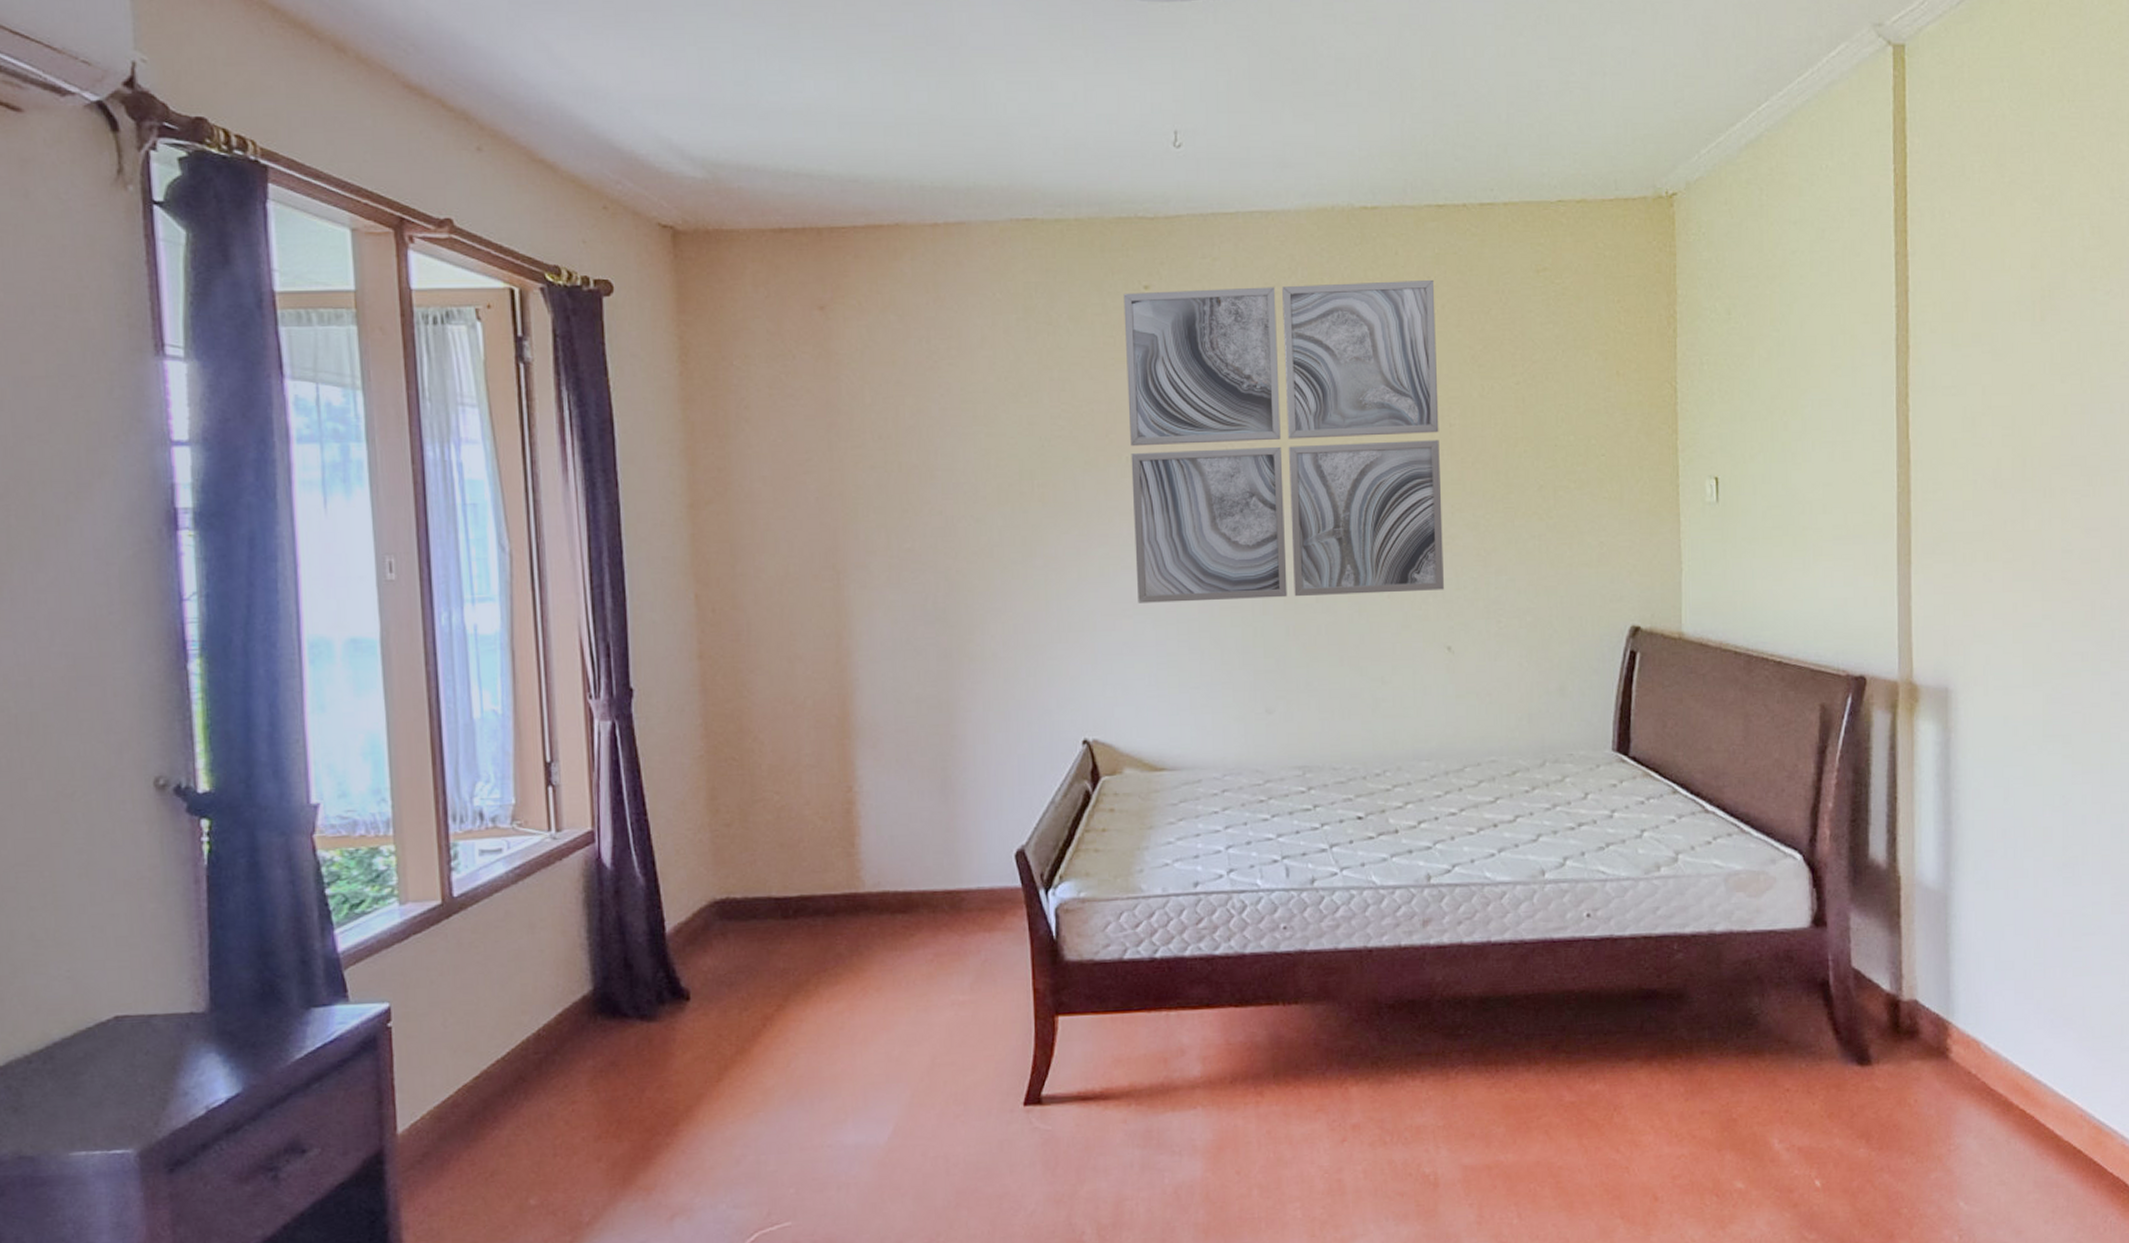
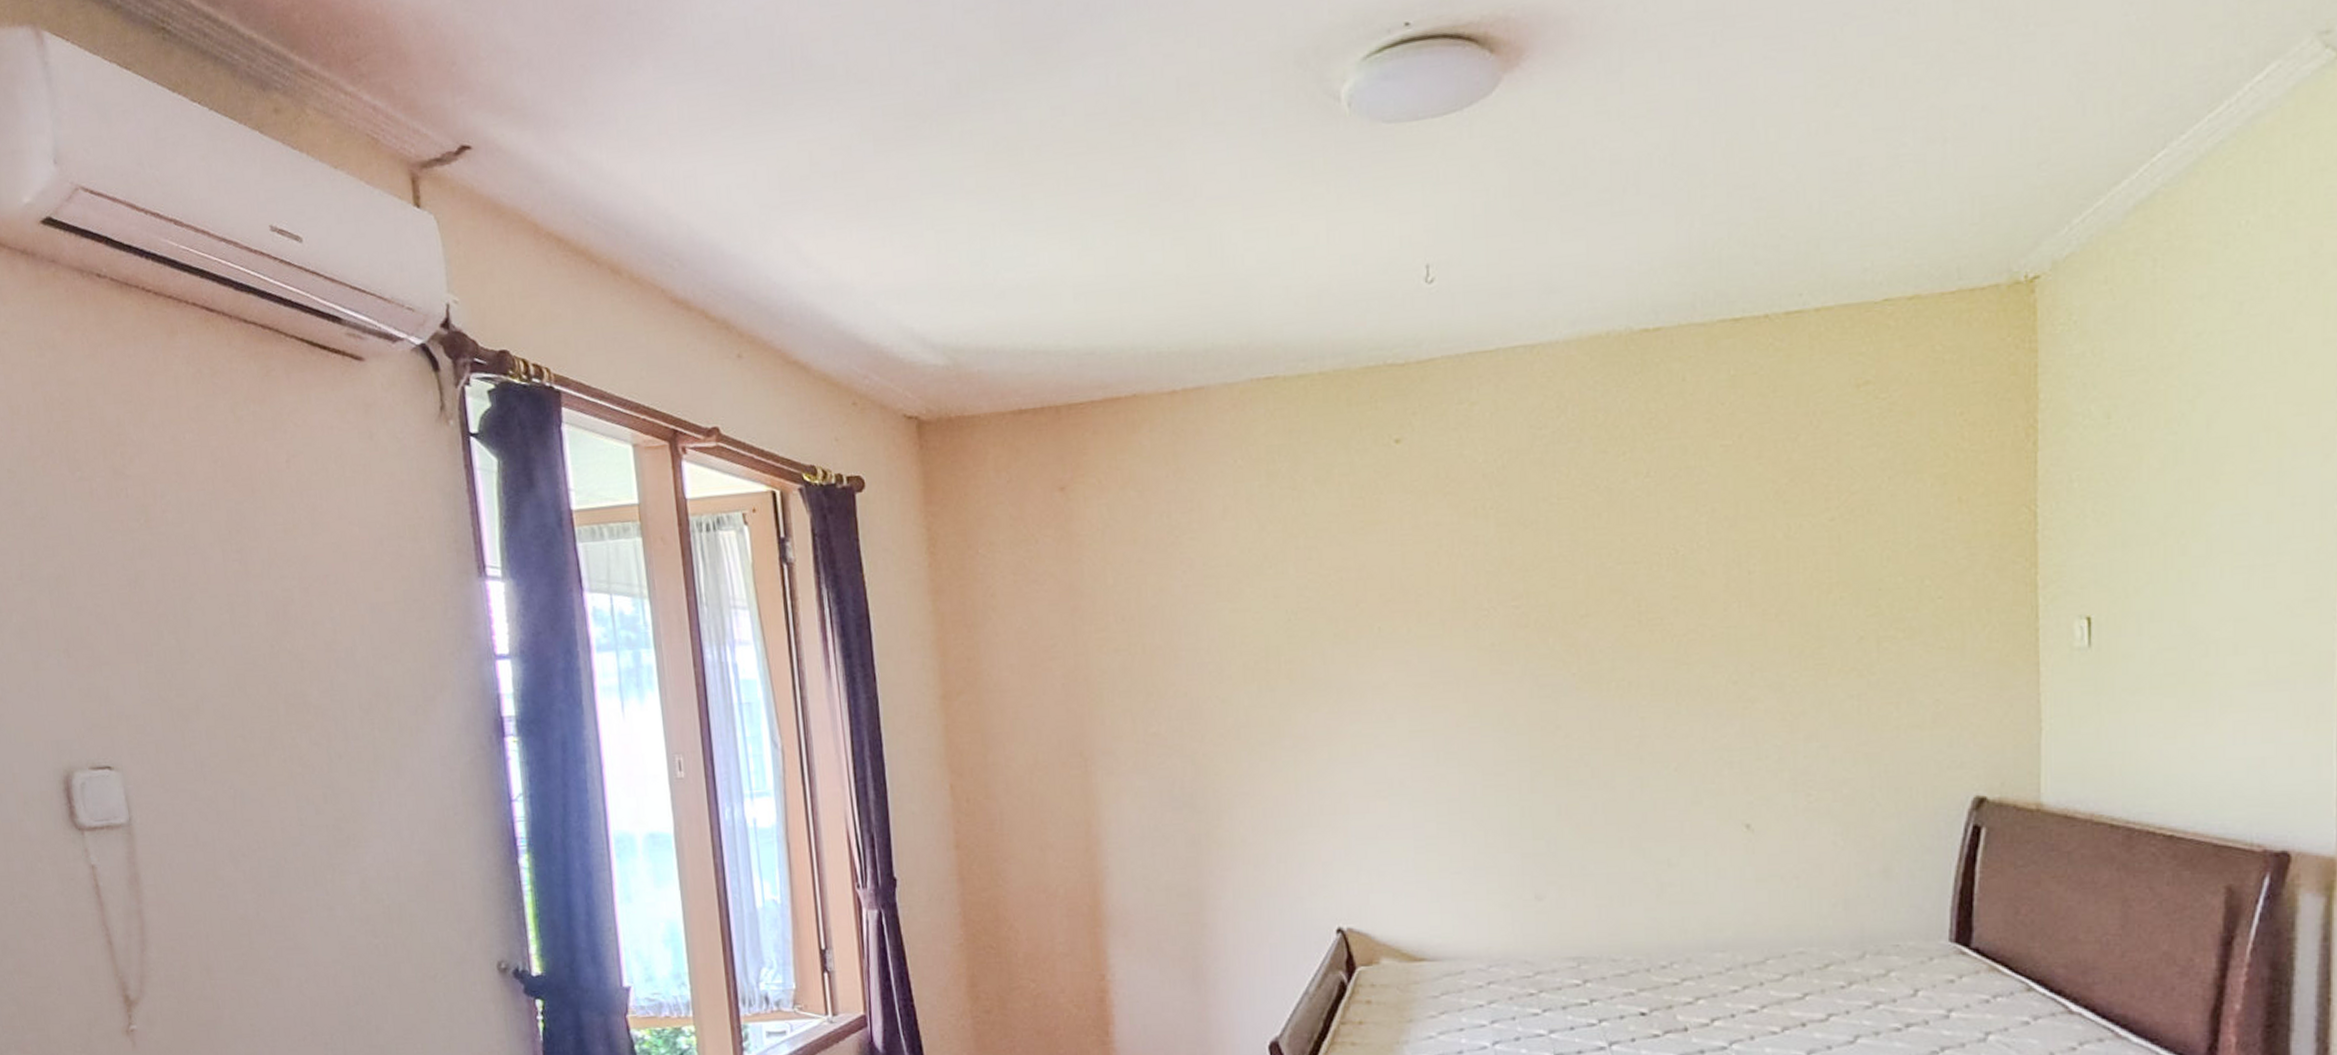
wall art: present [1123,279,1444,603] -> none [1372,406,1741,784]

